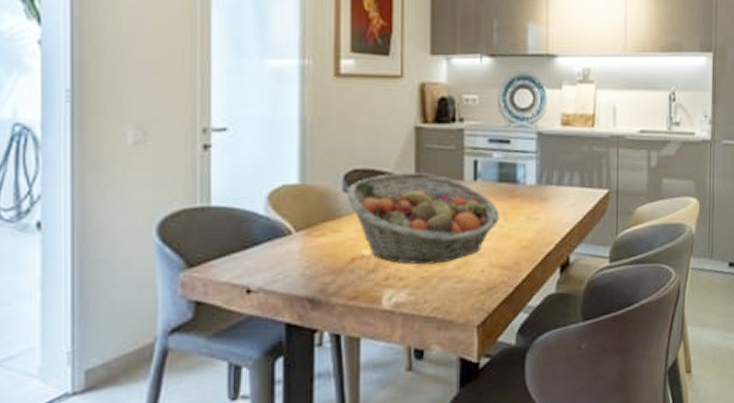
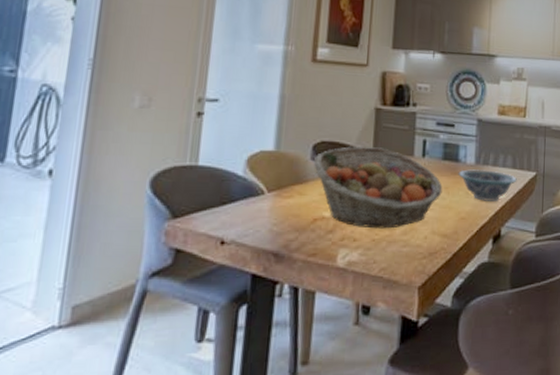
bowl: none [517,190,586,226] -> present [458,169,517,201]

